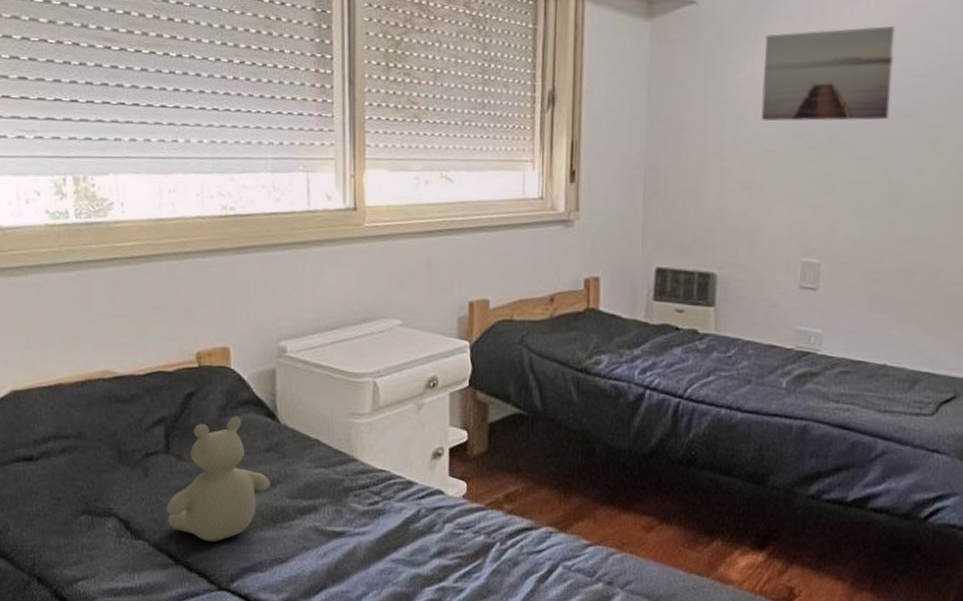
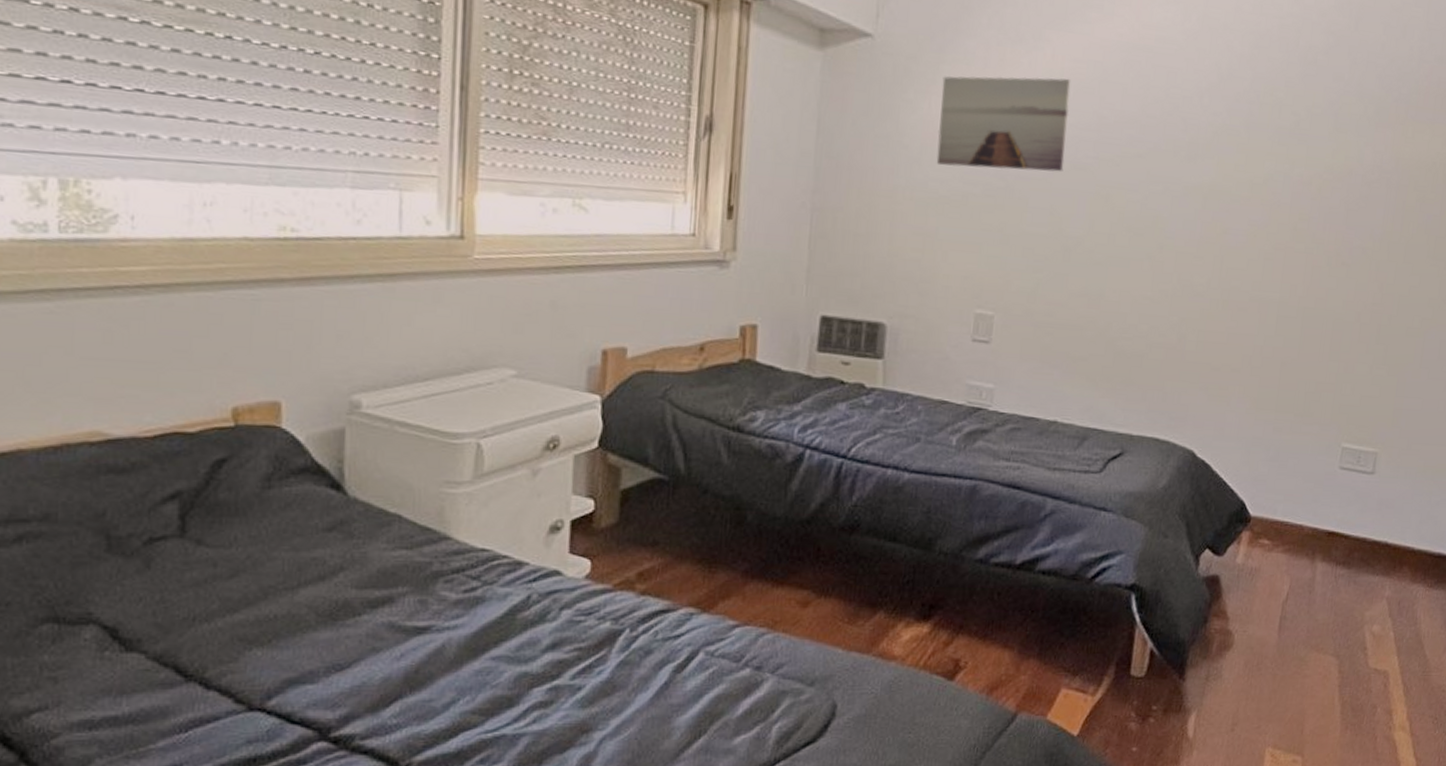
stuffed bear: present [166,416,270,542] -> none [176,488,331,650]

